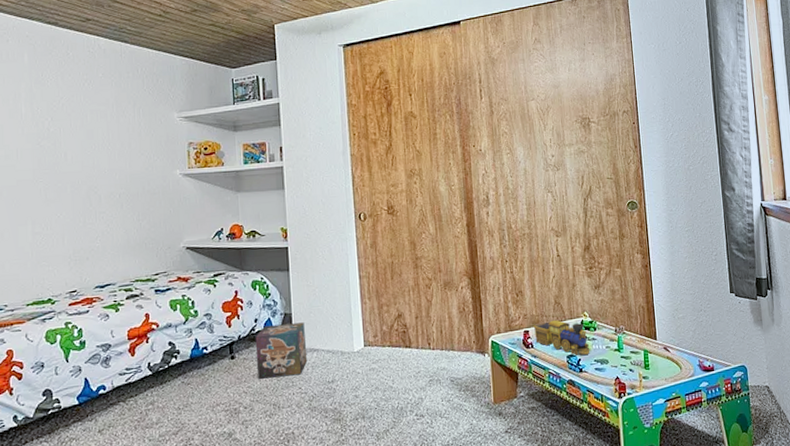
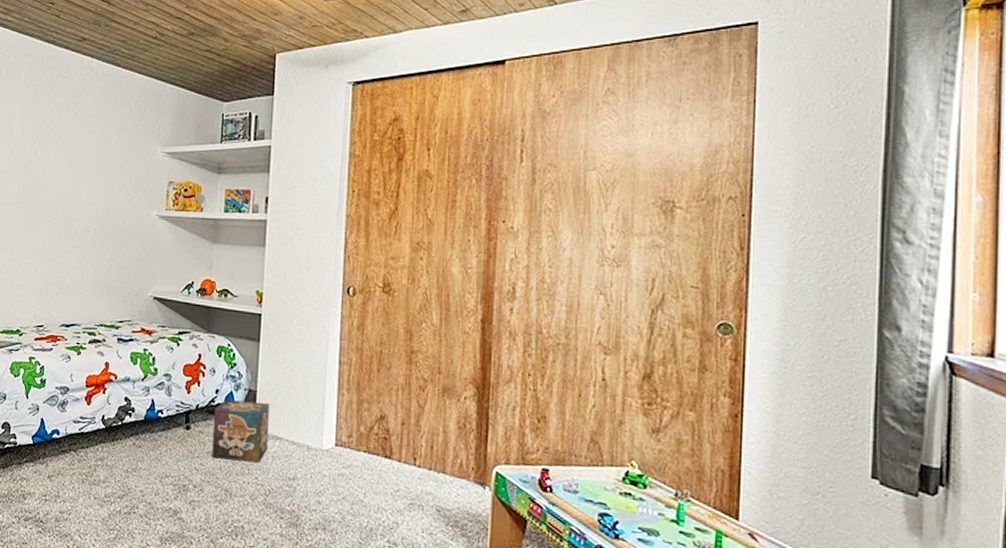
toy train: present [533,319,590,355] -> none [556,462,634,518]

